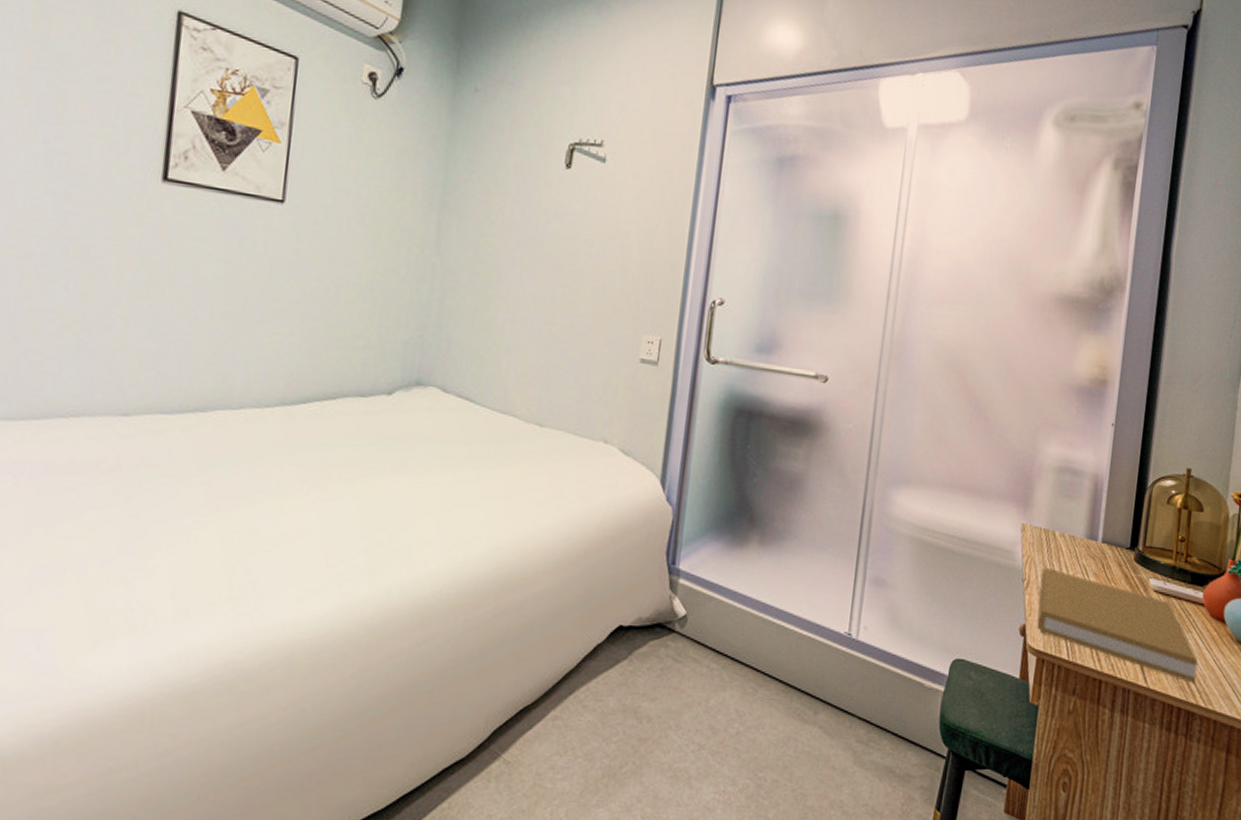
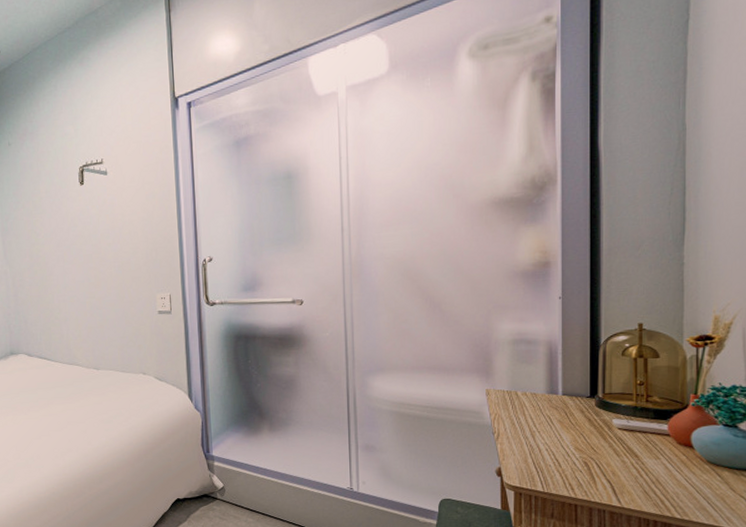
book: present [1037,567,1198,684] -> none [509,421,669,501]

